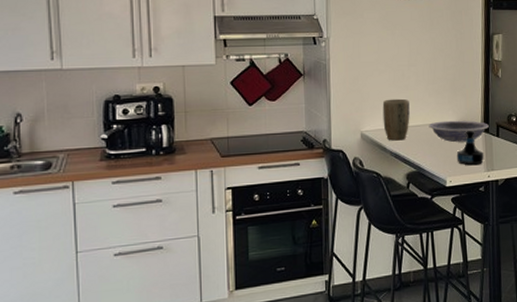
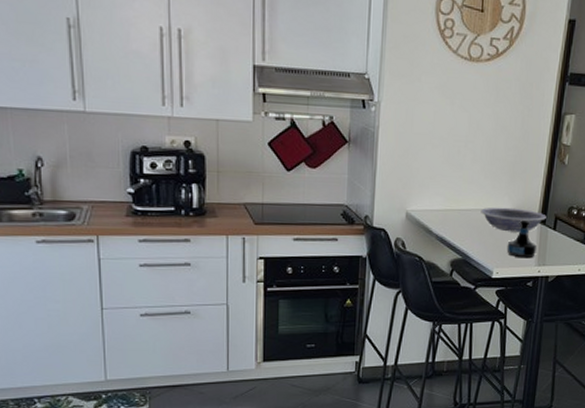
plant pot: present [382,98,410,141] -> none [431,177,462,224]

